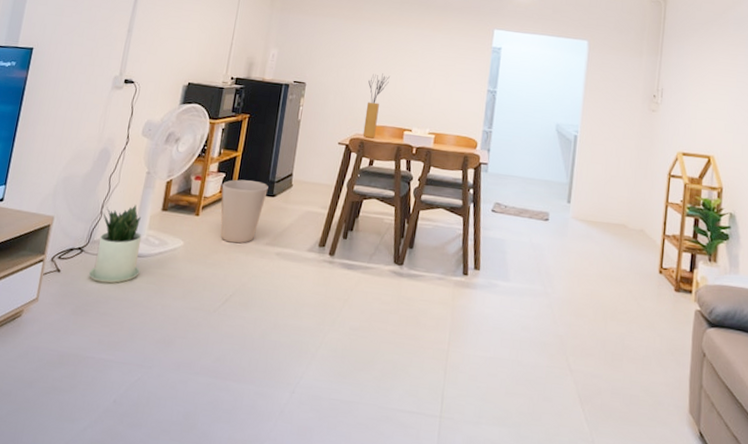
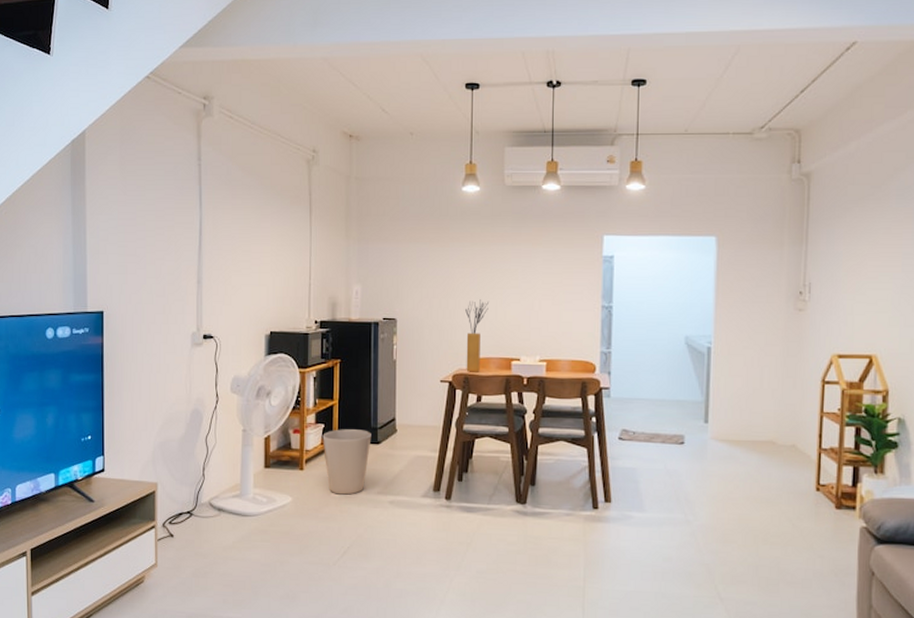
planter: present [88,204,142,284] -> none [202,464,252,544]

